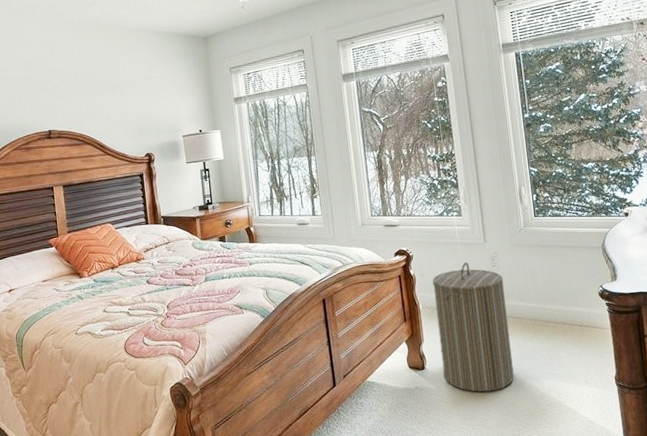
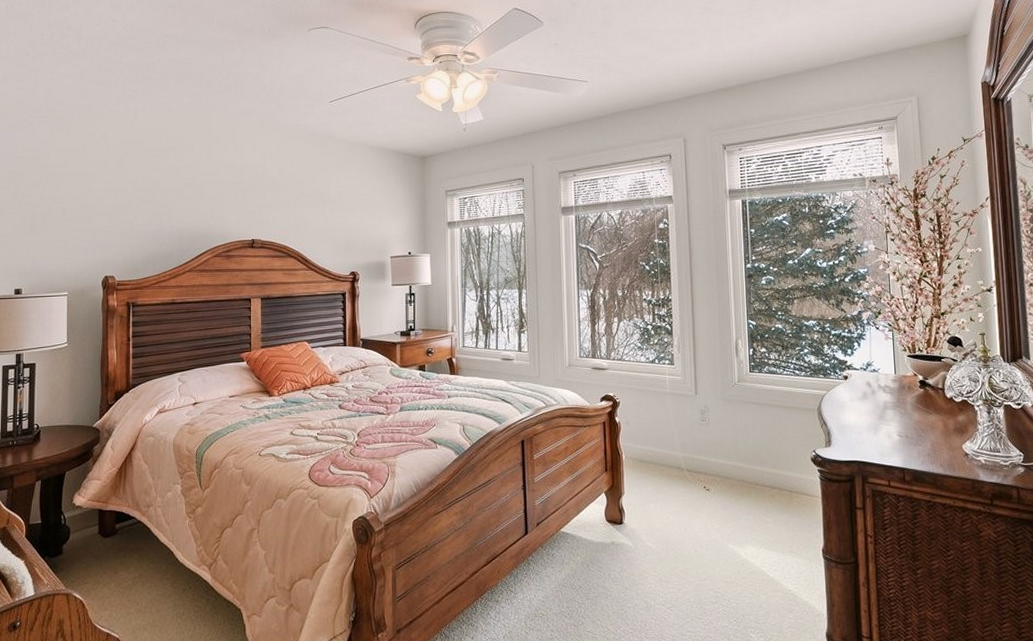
laundry hamper: present [432,262,514,392] -> none [638,413,716,554]

